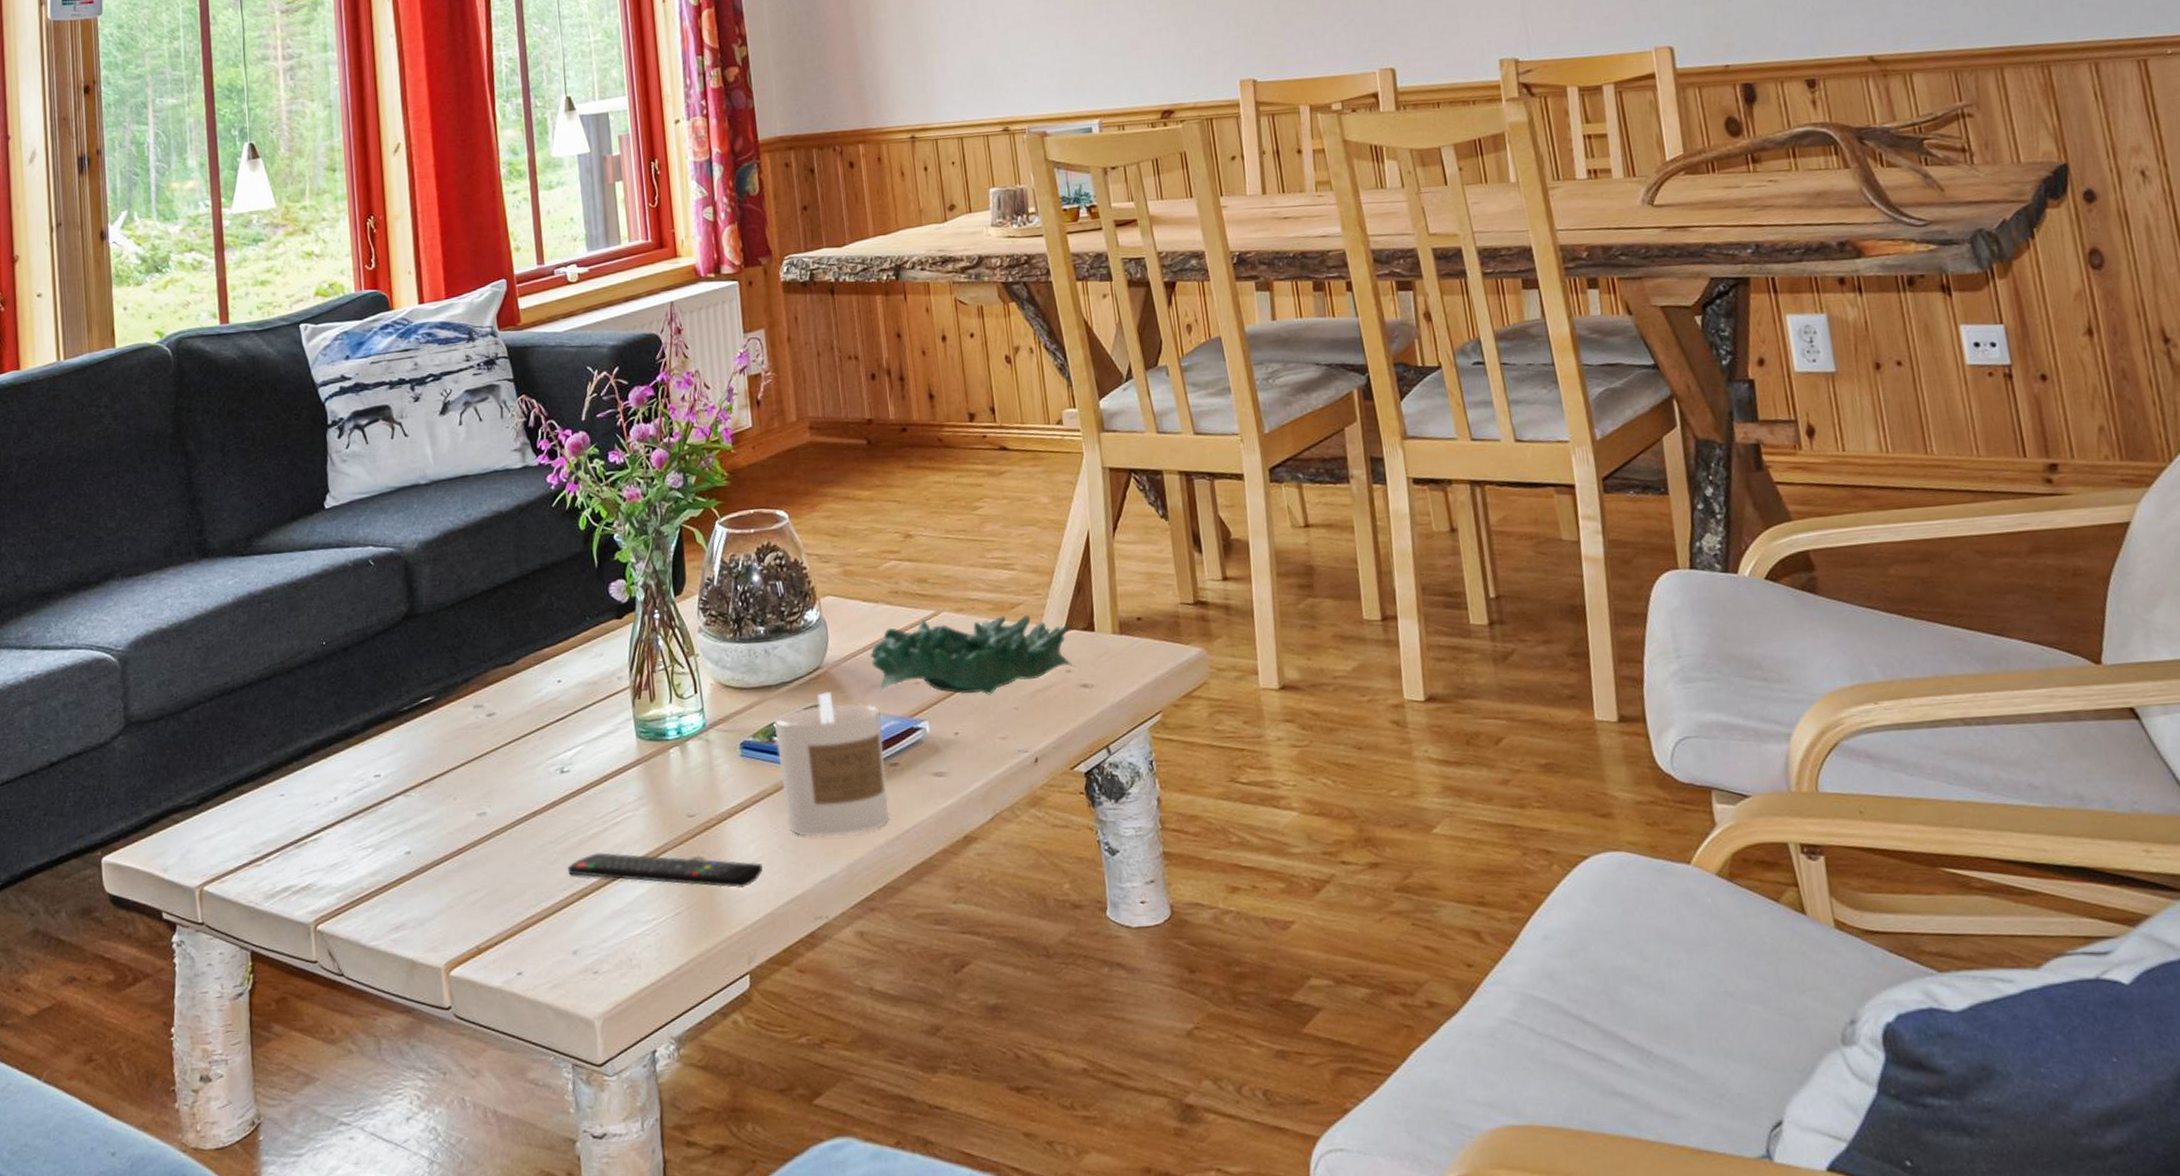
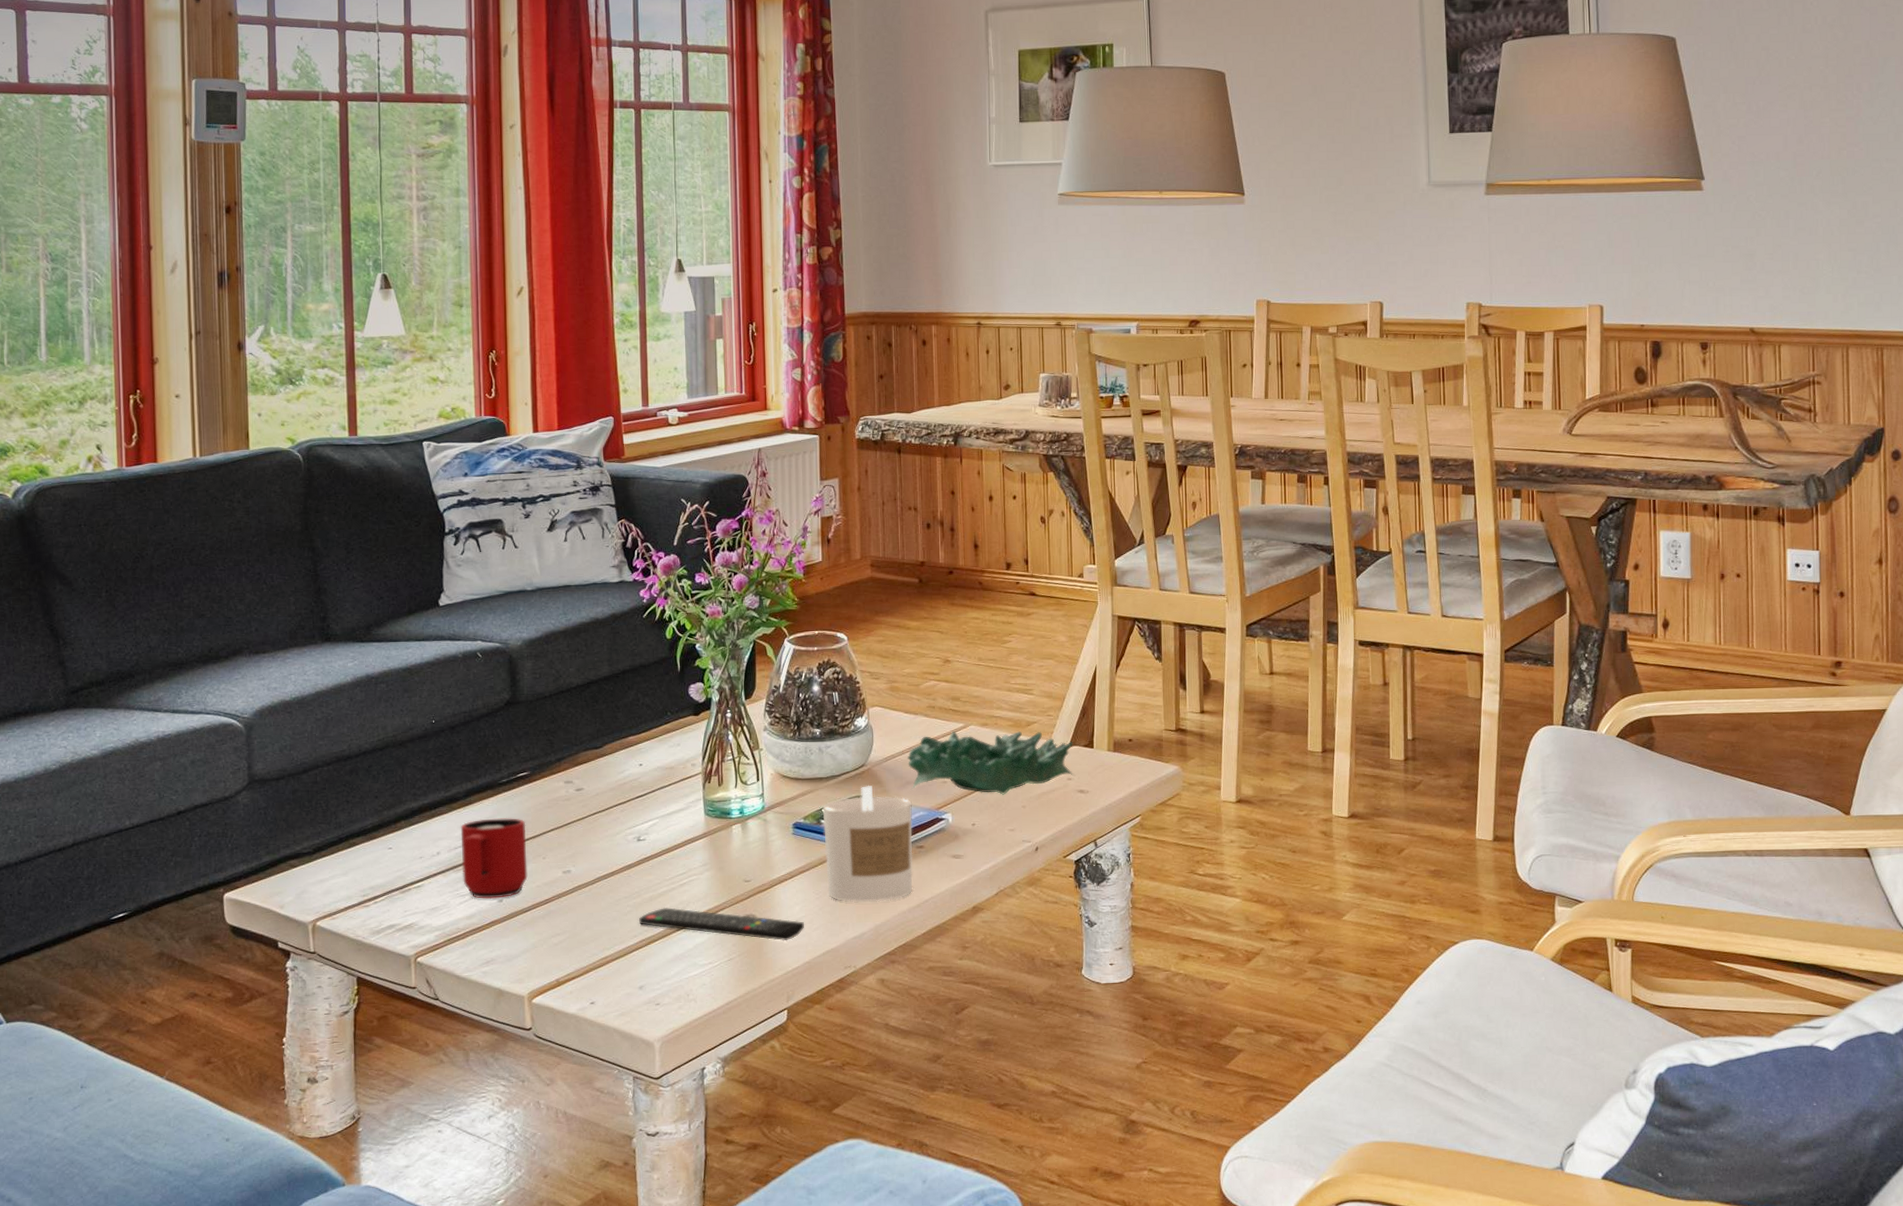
mug: none [359,752,438,851] -> present [460,818,528,899]

